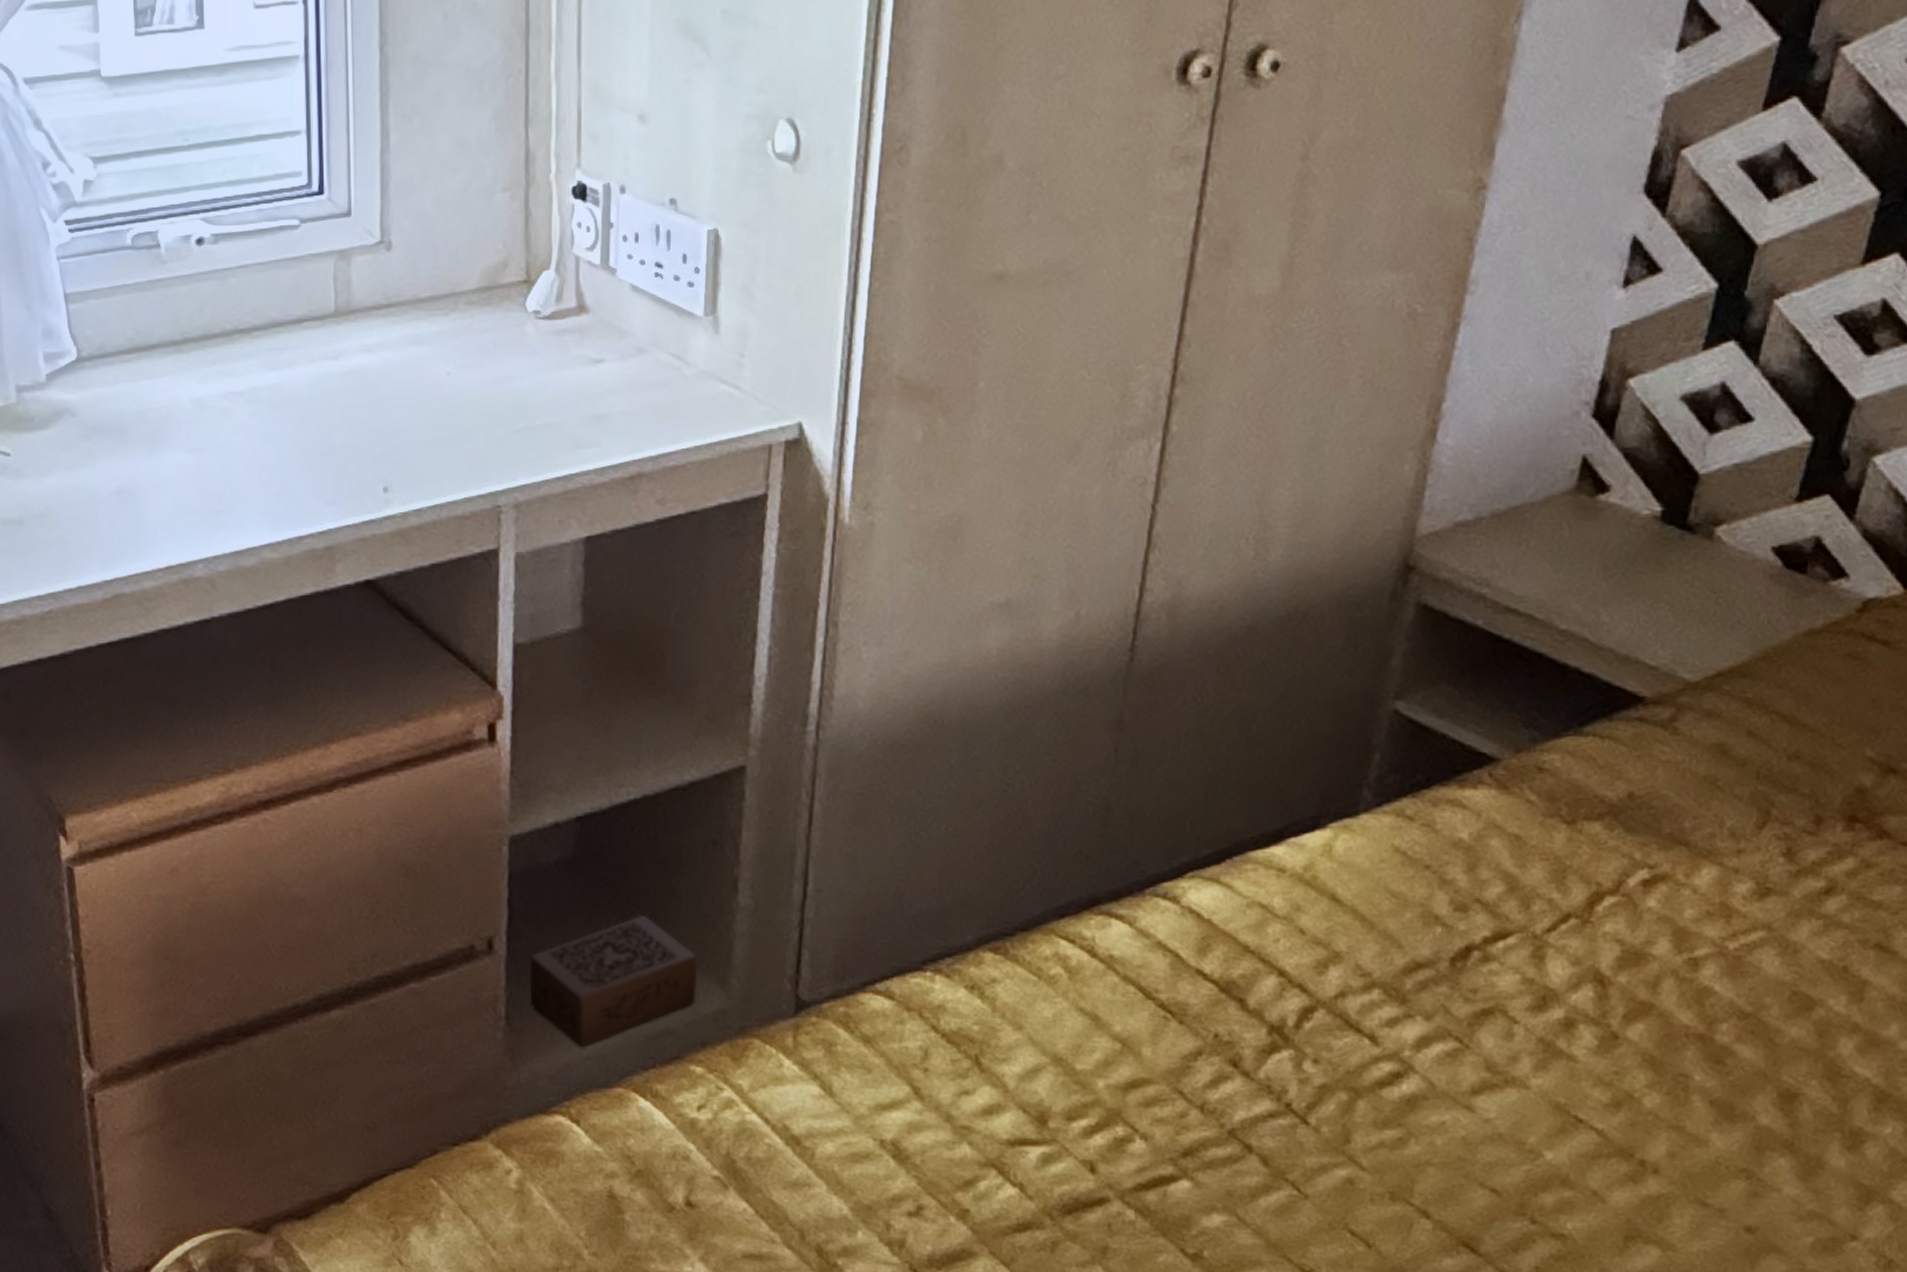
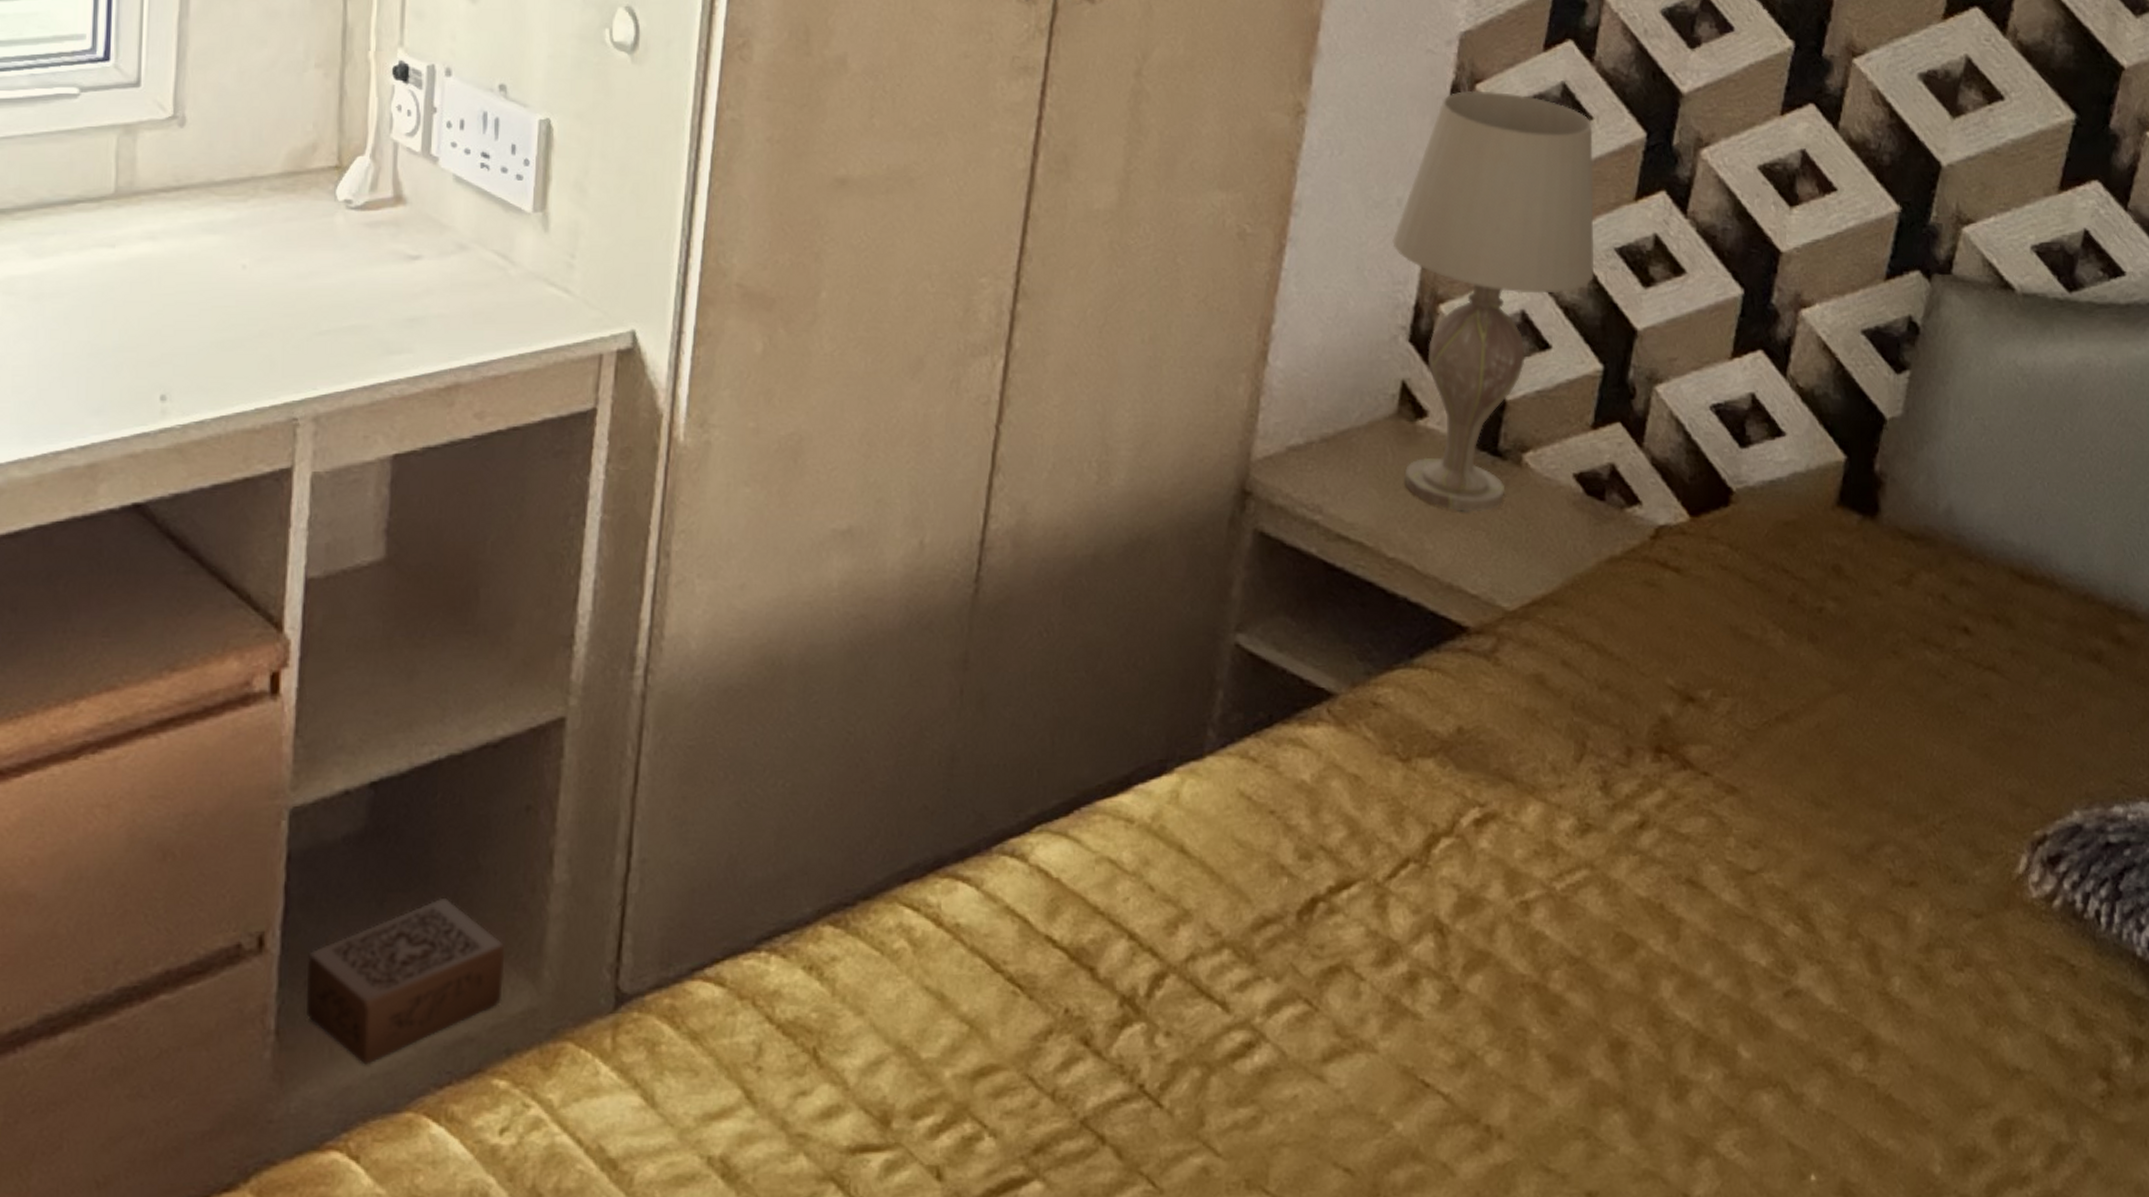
table lamp: none [1578,156,1816,586] -> present [1392,90,1594,513]

